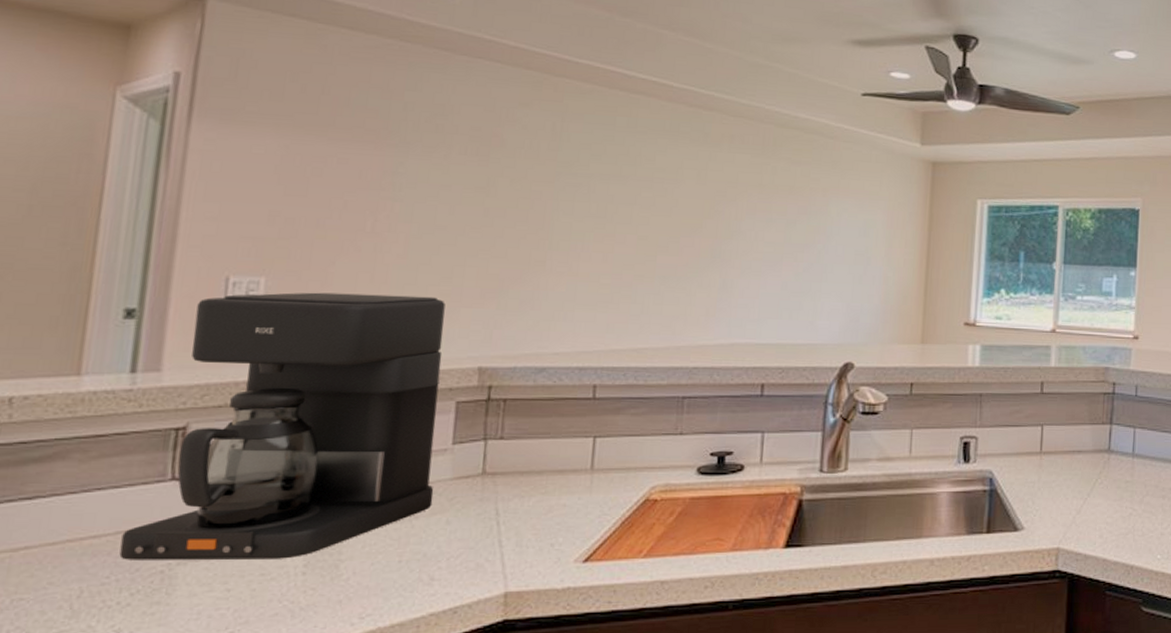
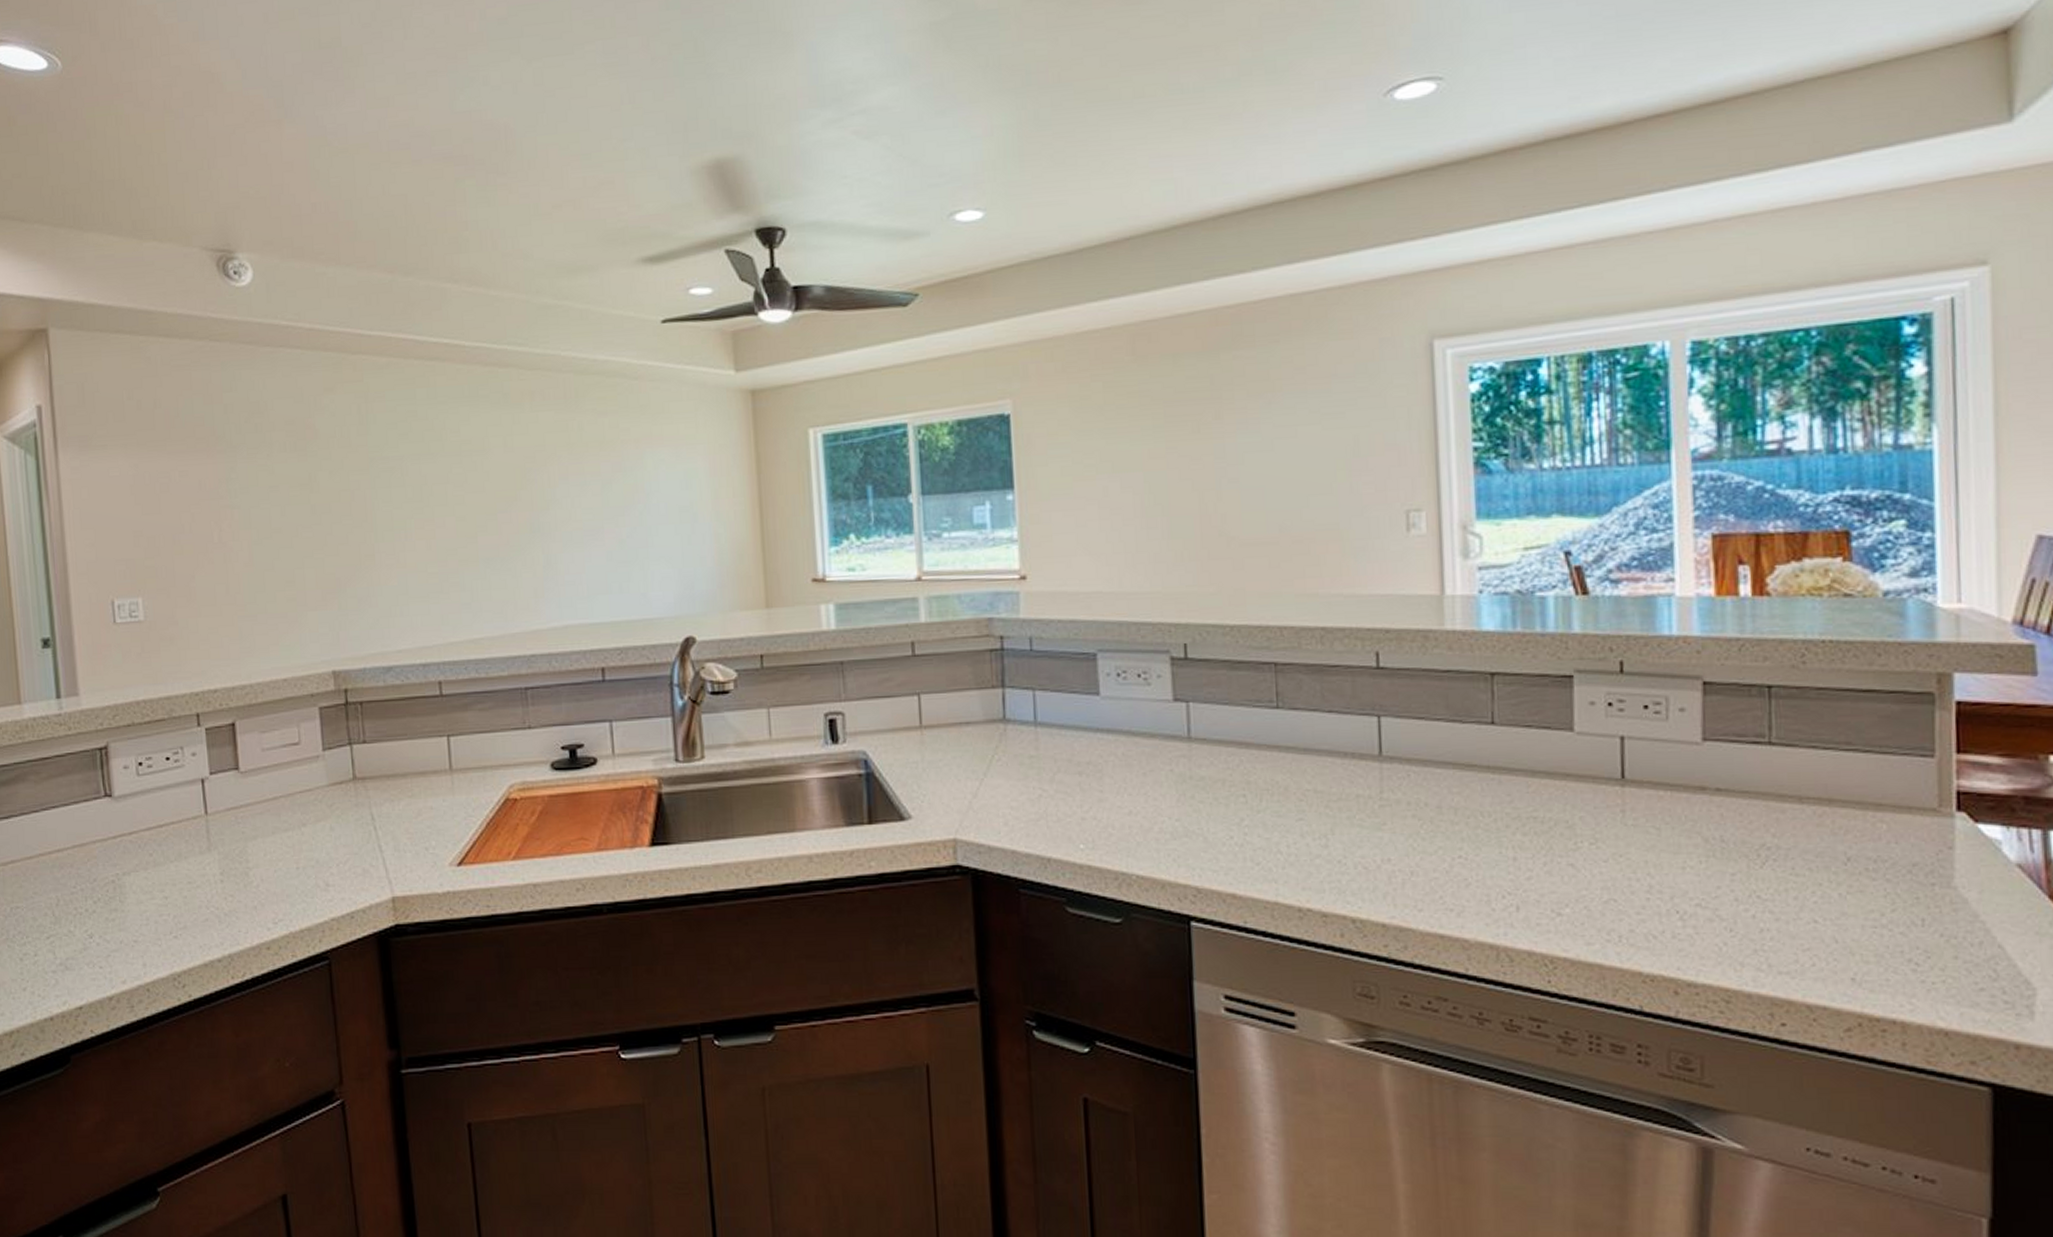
coffee maker: present [119,292,446,560] -> none [78,602,316,871]

